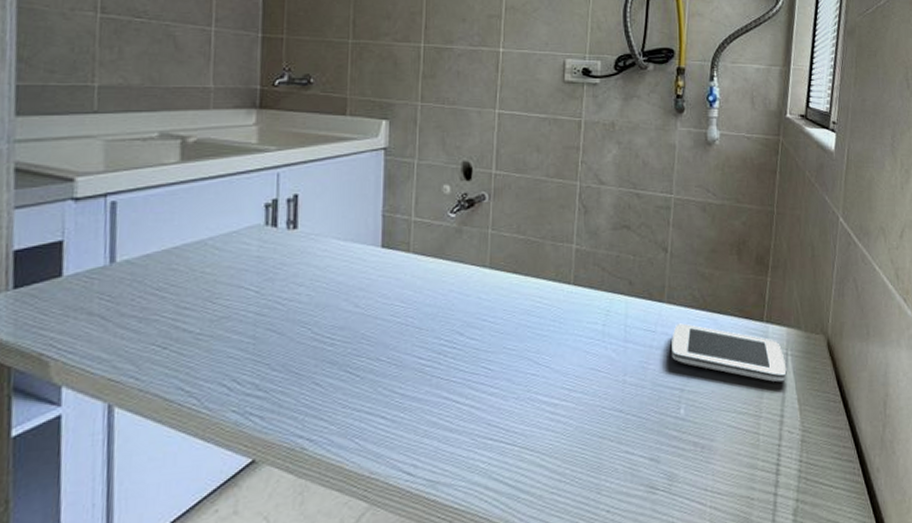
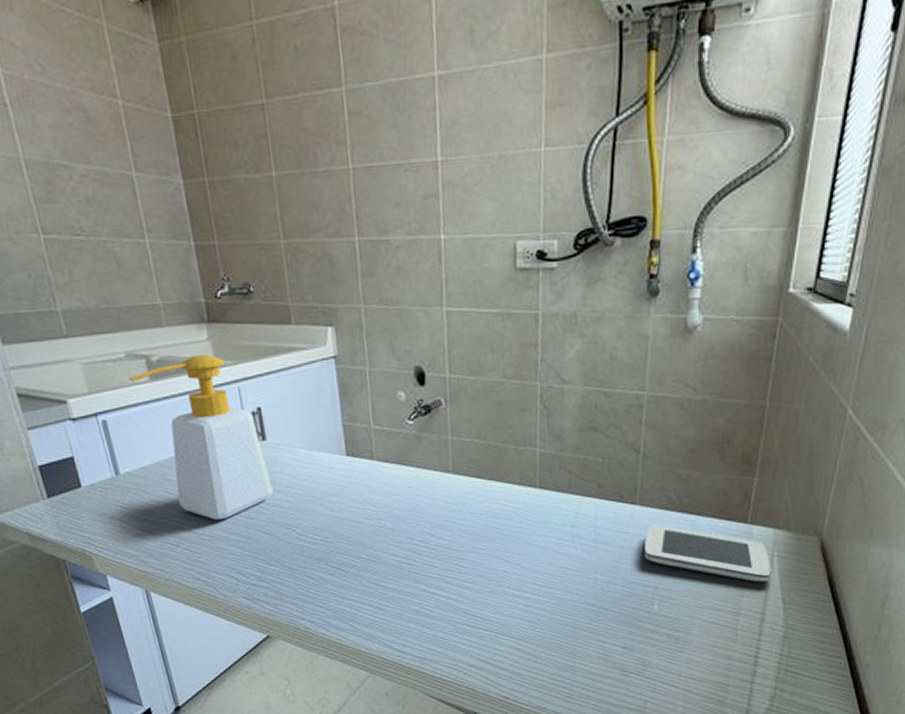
soap bottle: none [157,139,294,317] -> present [129,354,273,520]

